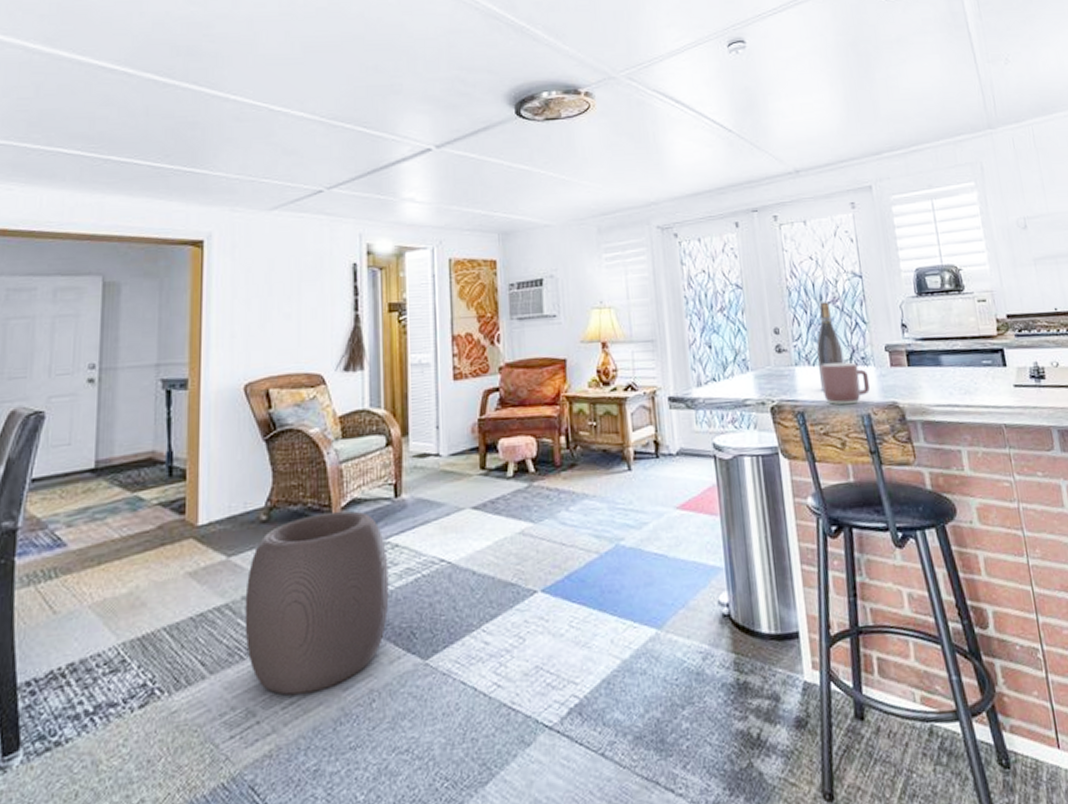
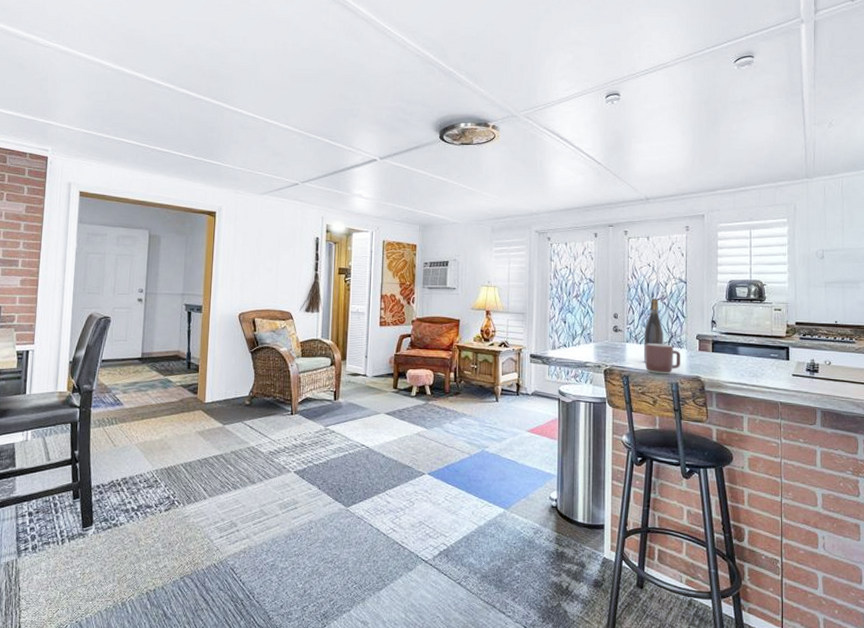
pouf: present [245,511,389,696] -> none [232,405,327,517]

